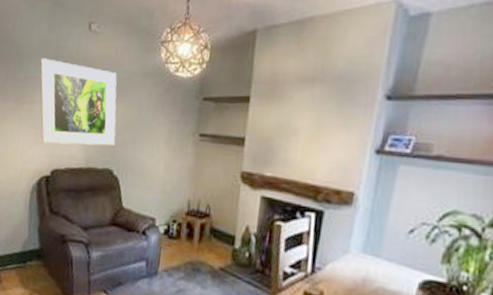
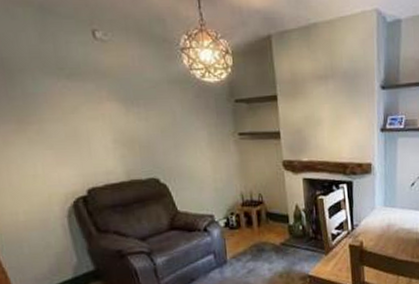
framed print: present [40,58,117,146] -> none [39,71,156,164]

